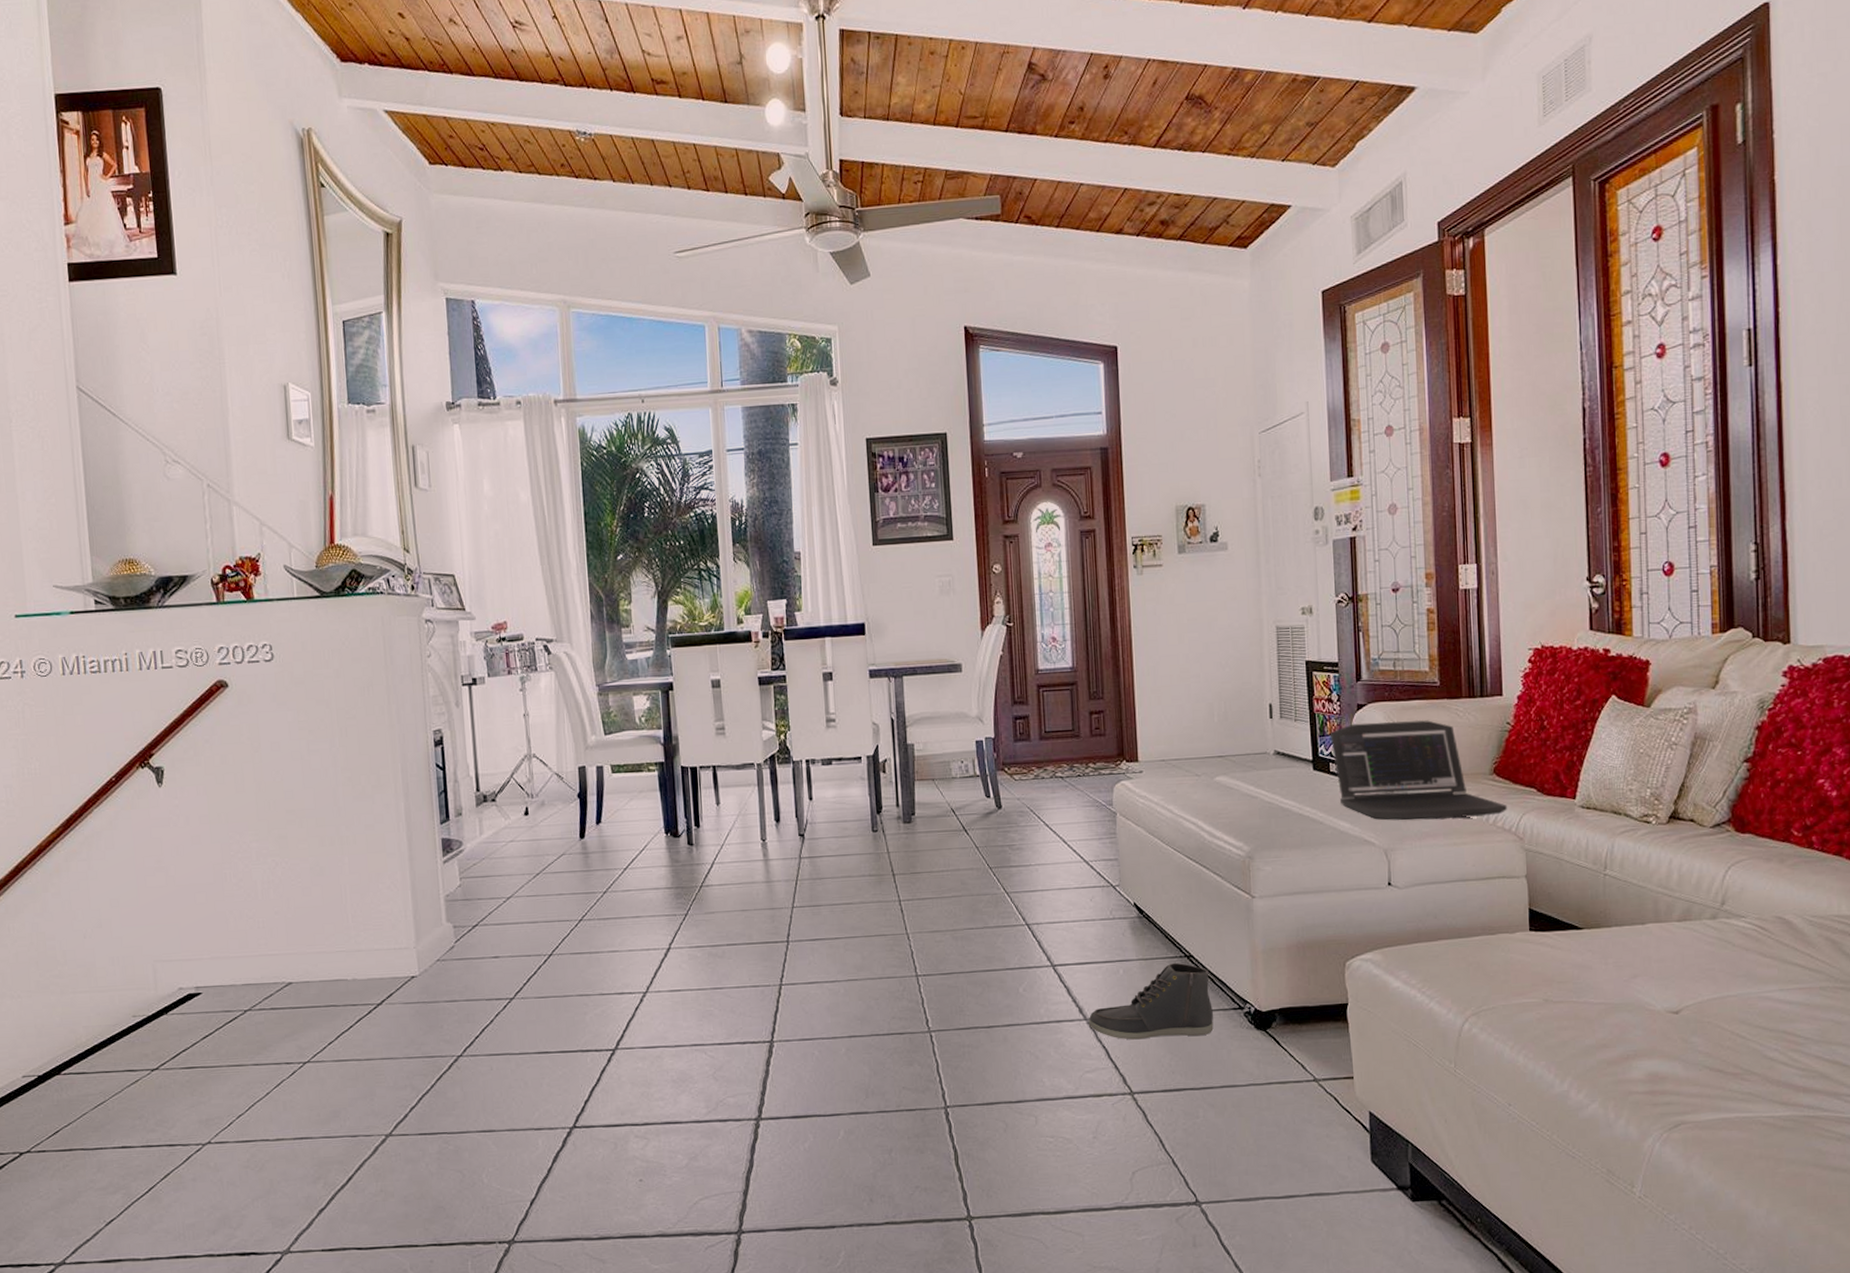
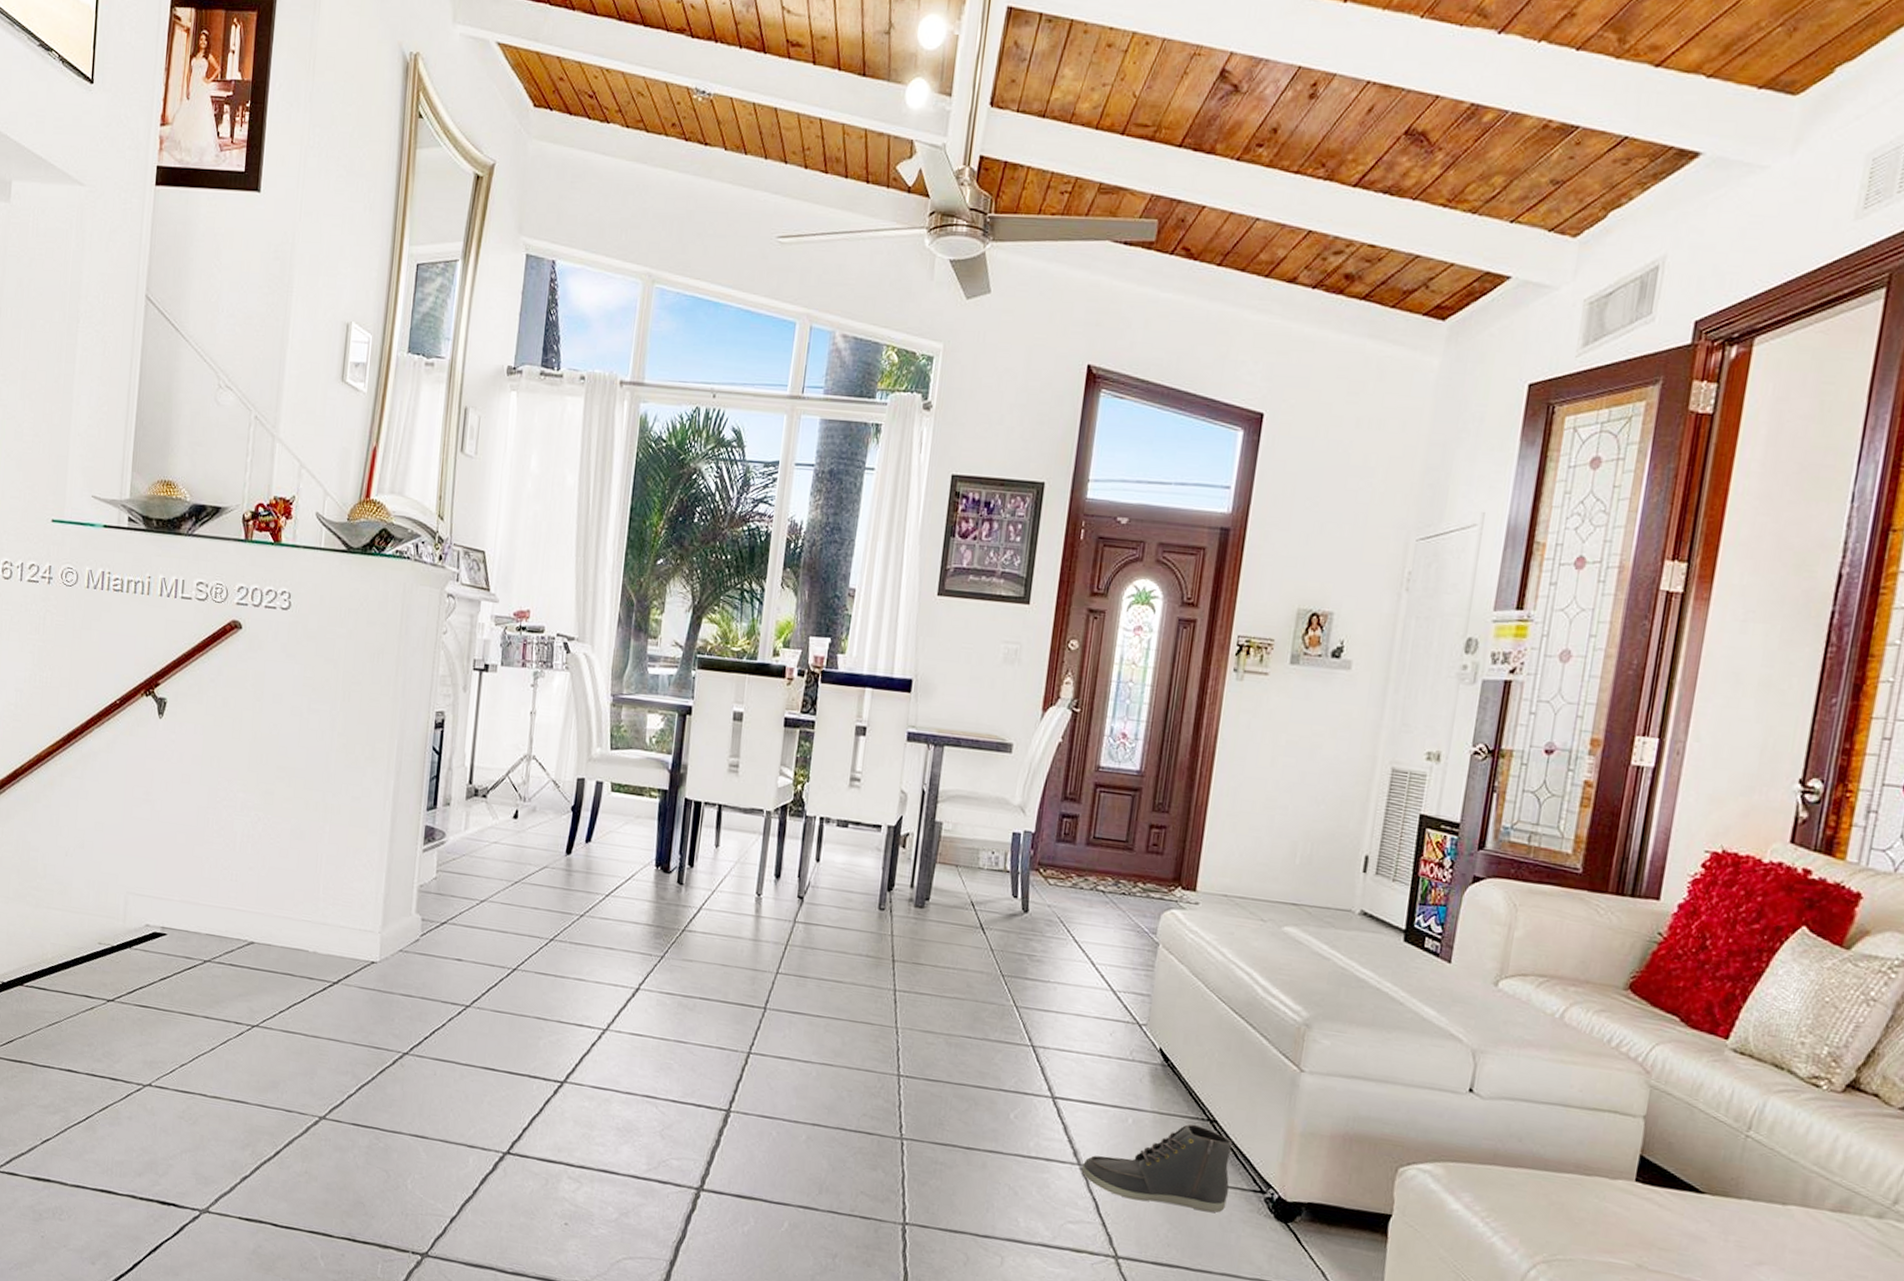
laptop: present [1330,720,1507,821] -> none [1430,897,1638,1038]

